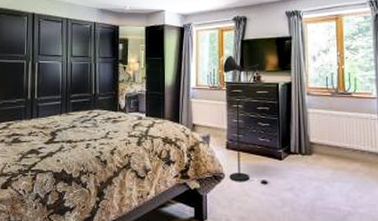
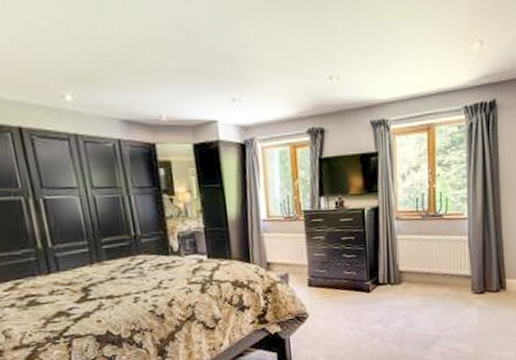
floor lamp: present [223,55,270,185] -> none [298,177,358,321]

